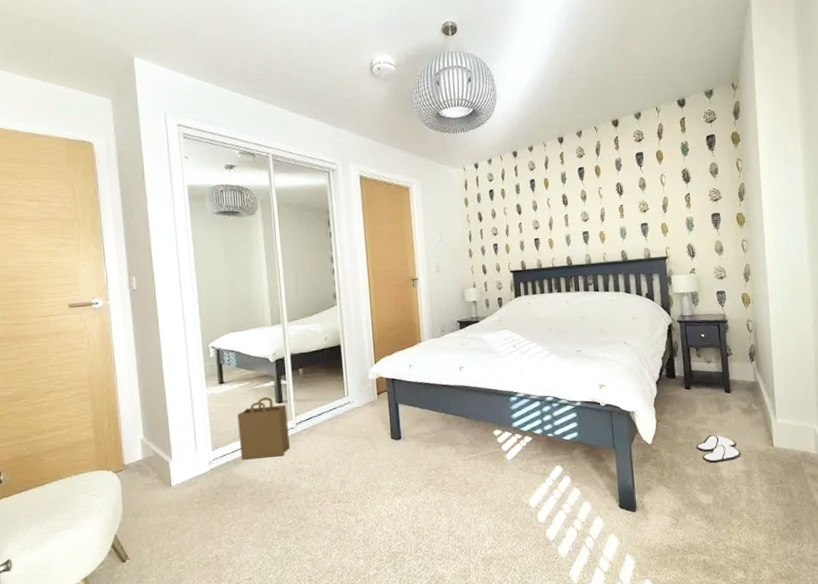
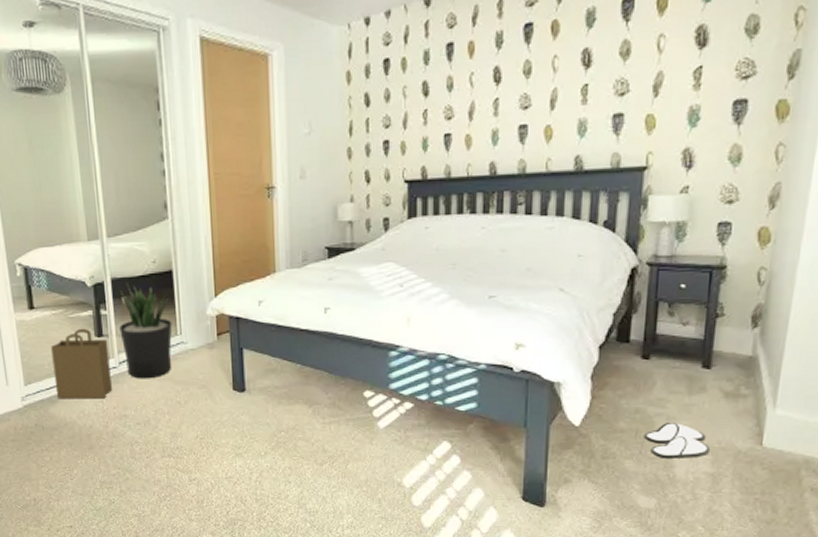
planter: none [297,357,341,436] -> present [119,283,173,379]

